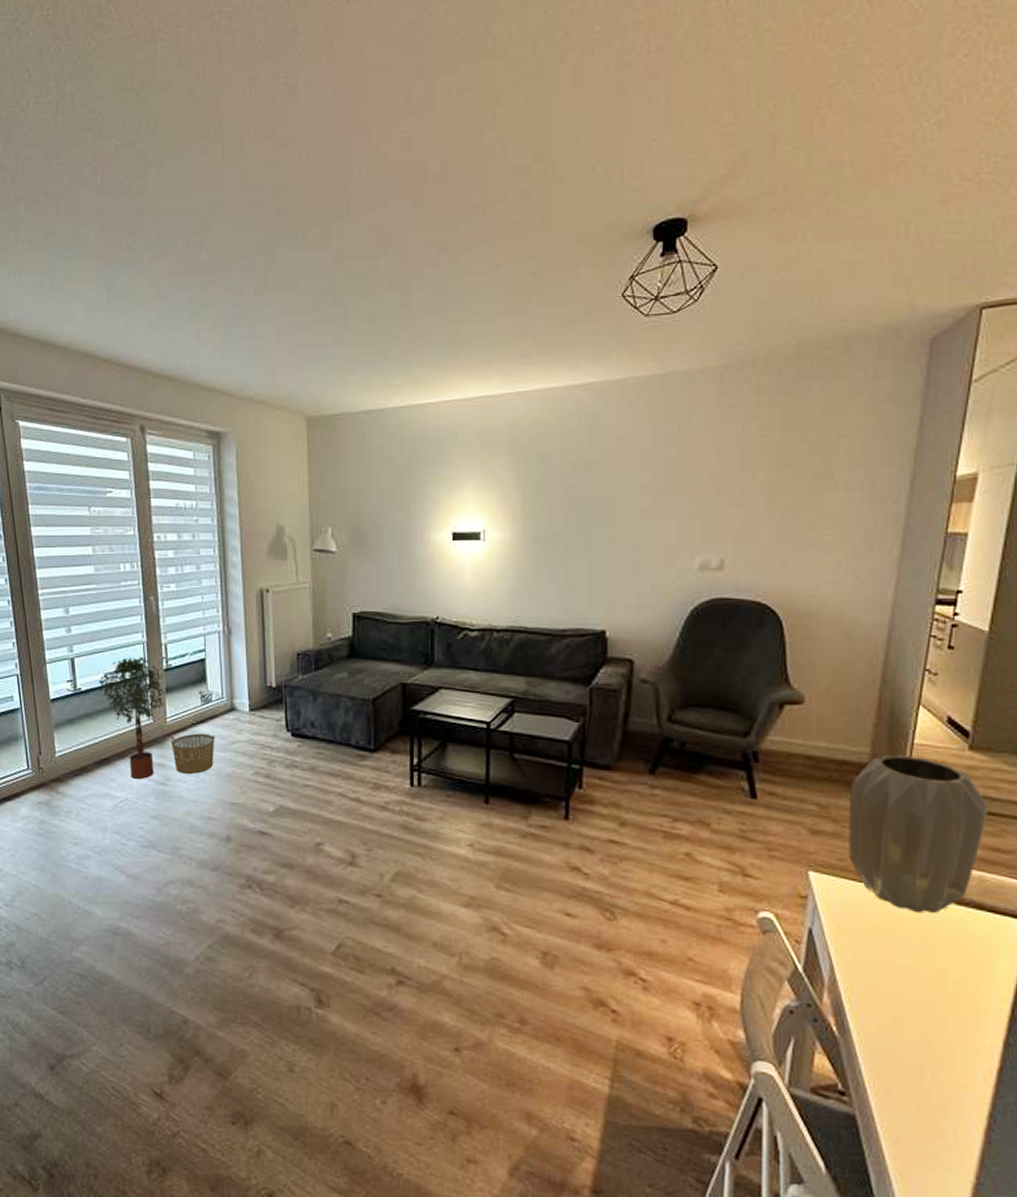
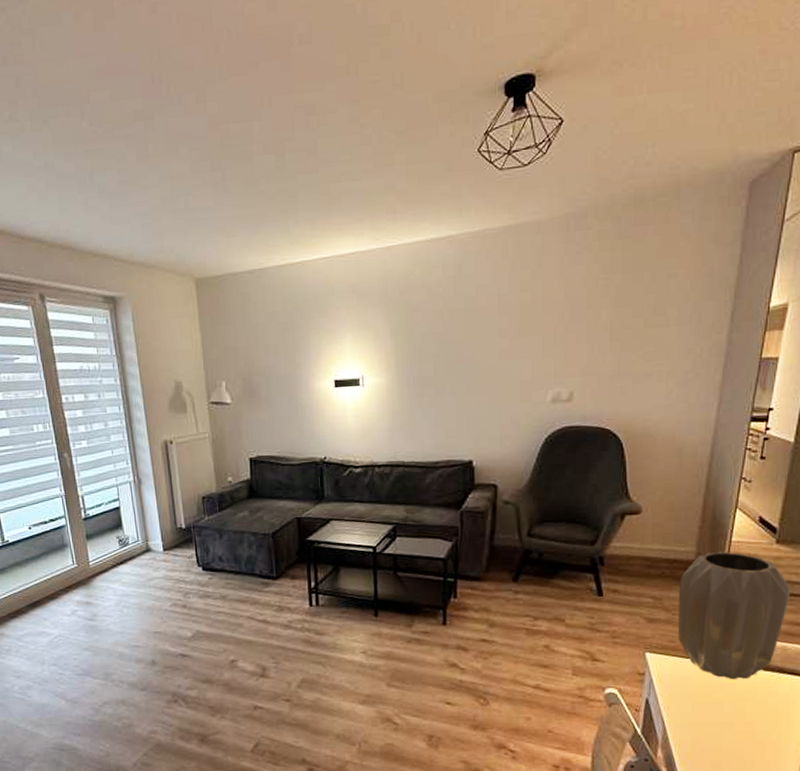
potted tree: present [98,657,169,779] -> none [24,509,89,617]
basket: present [170,733,215,774] -> none [94,573,135,609]

